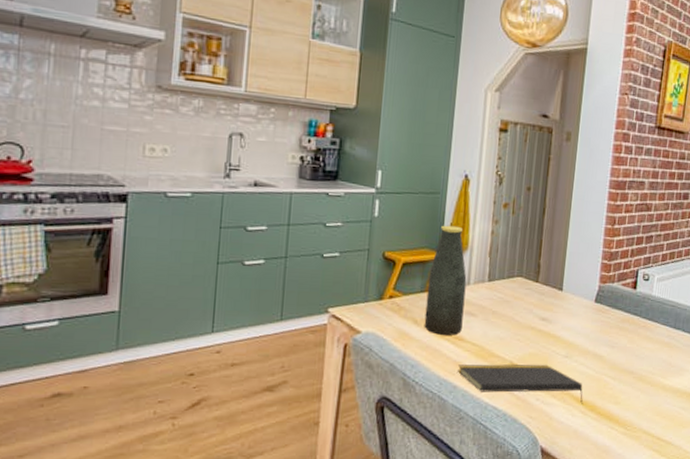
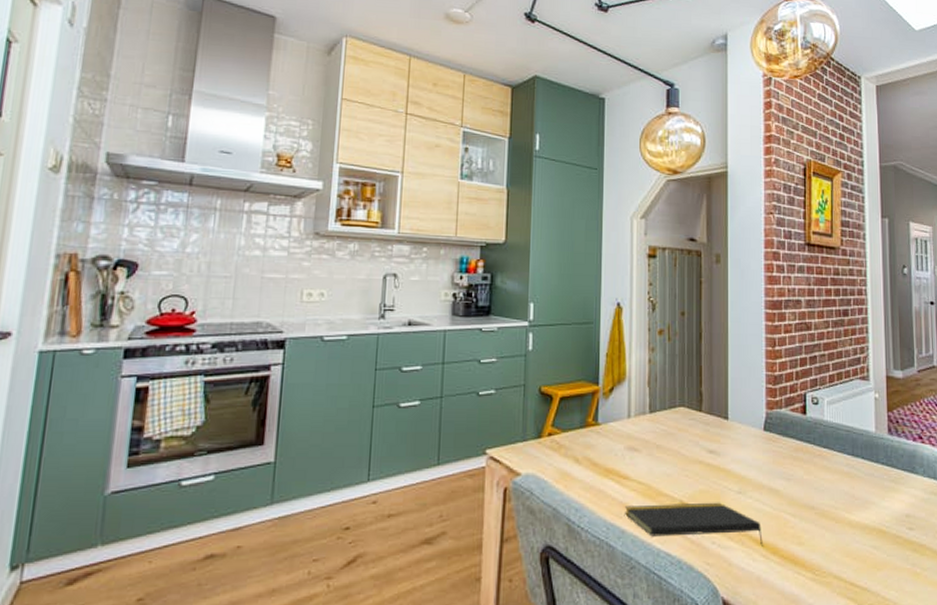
bottle: present [424,225,467,335] -> none [586,355,627,474]

